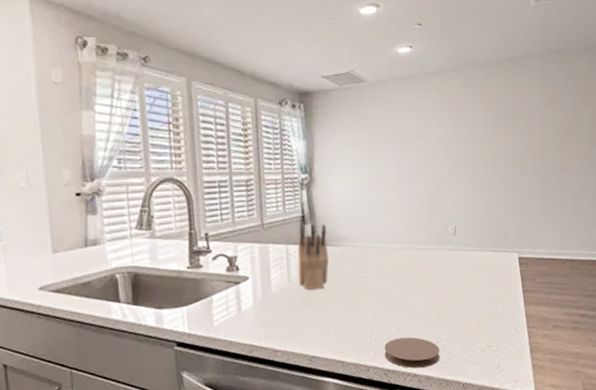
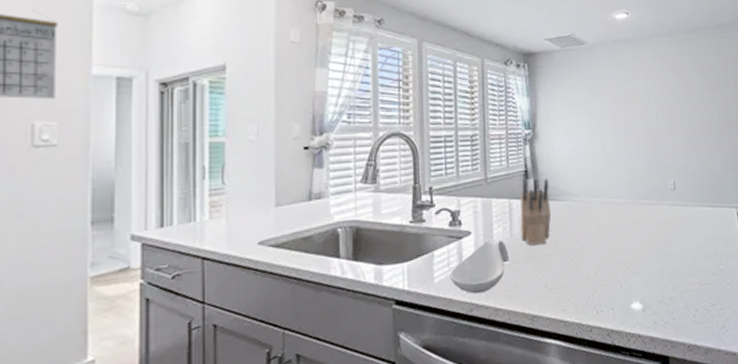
spoon rest: none [229,285,287,336] -> present [450,240,509,294]
coaster: present [384,337,440,369] -> none [607,294,664,329]

